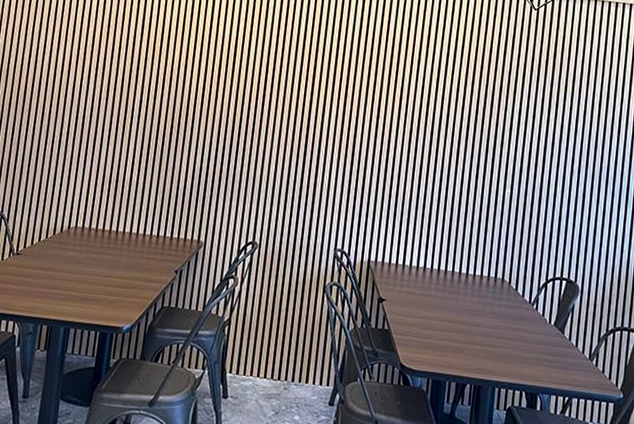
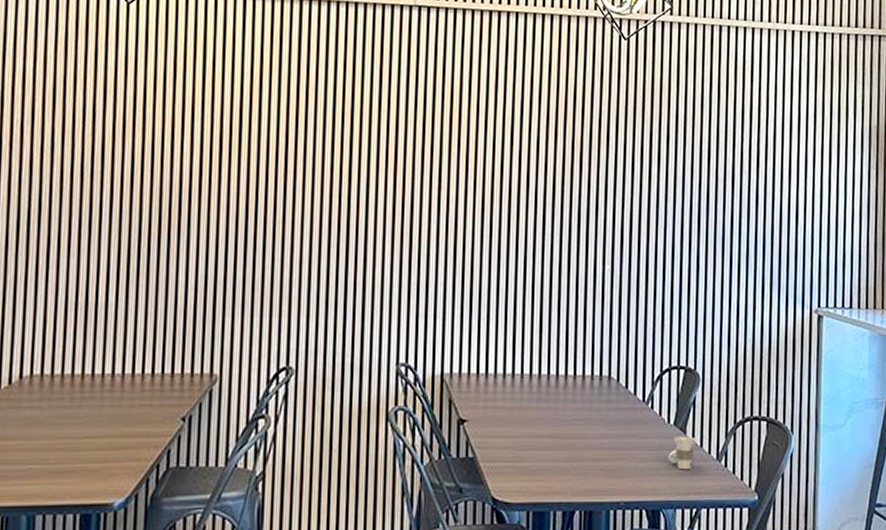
cup: none [547,335,572,364] -> present [668,436,696,470]

